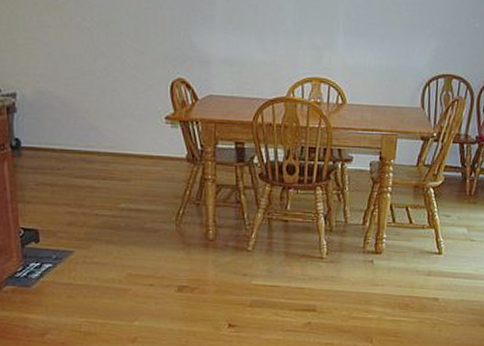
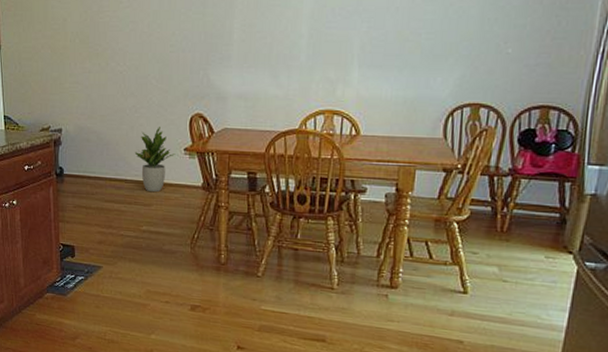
potted plant: none [108,91,156,166] -> present [134,126,176,193]

